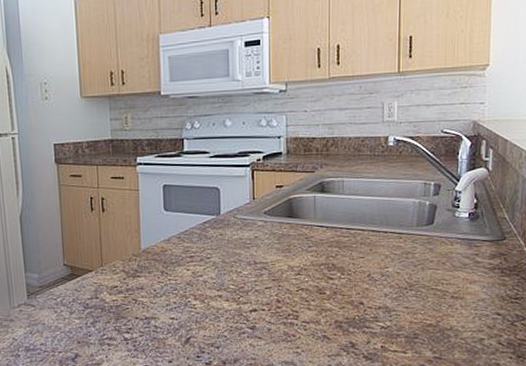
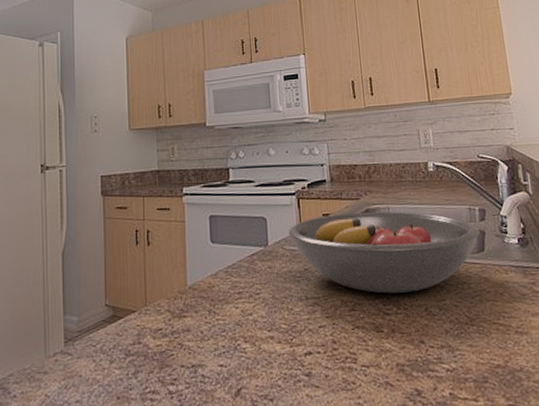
fruit bowl: none [241,184,431,261] -> present [289,211,480,294]

